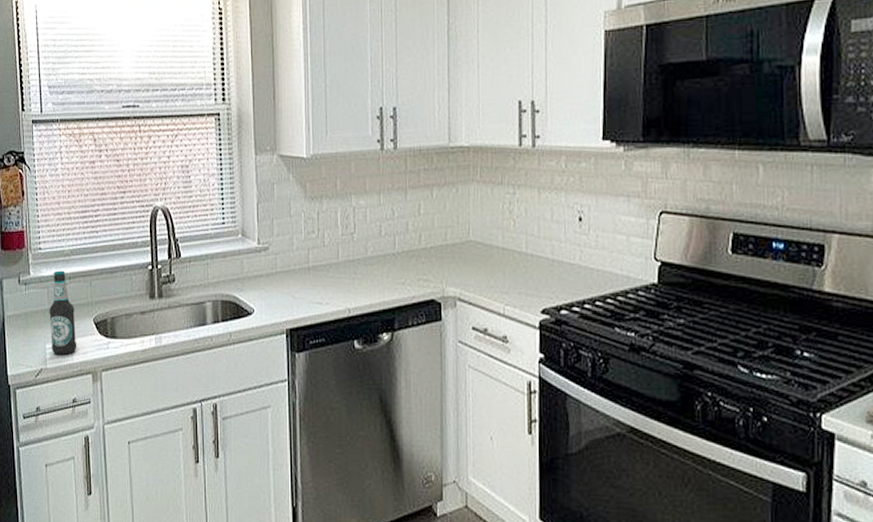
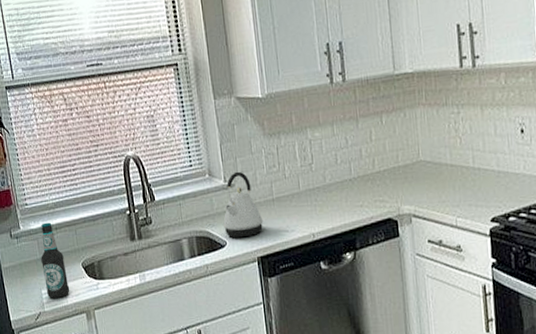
kettle: none [253,234,296,306] -> present [223,171,264,238]

